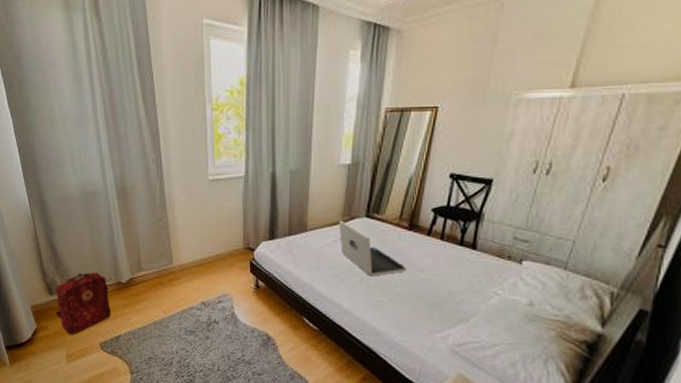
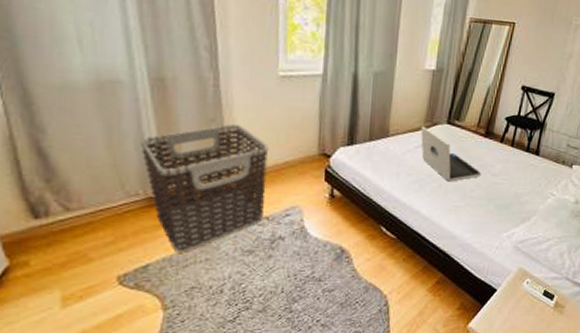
backpack: present [55,271,110,335] -> none [43,185,135,270]
clothes hamper: none [112,223,204,329] -> present [141,124,270,253]

